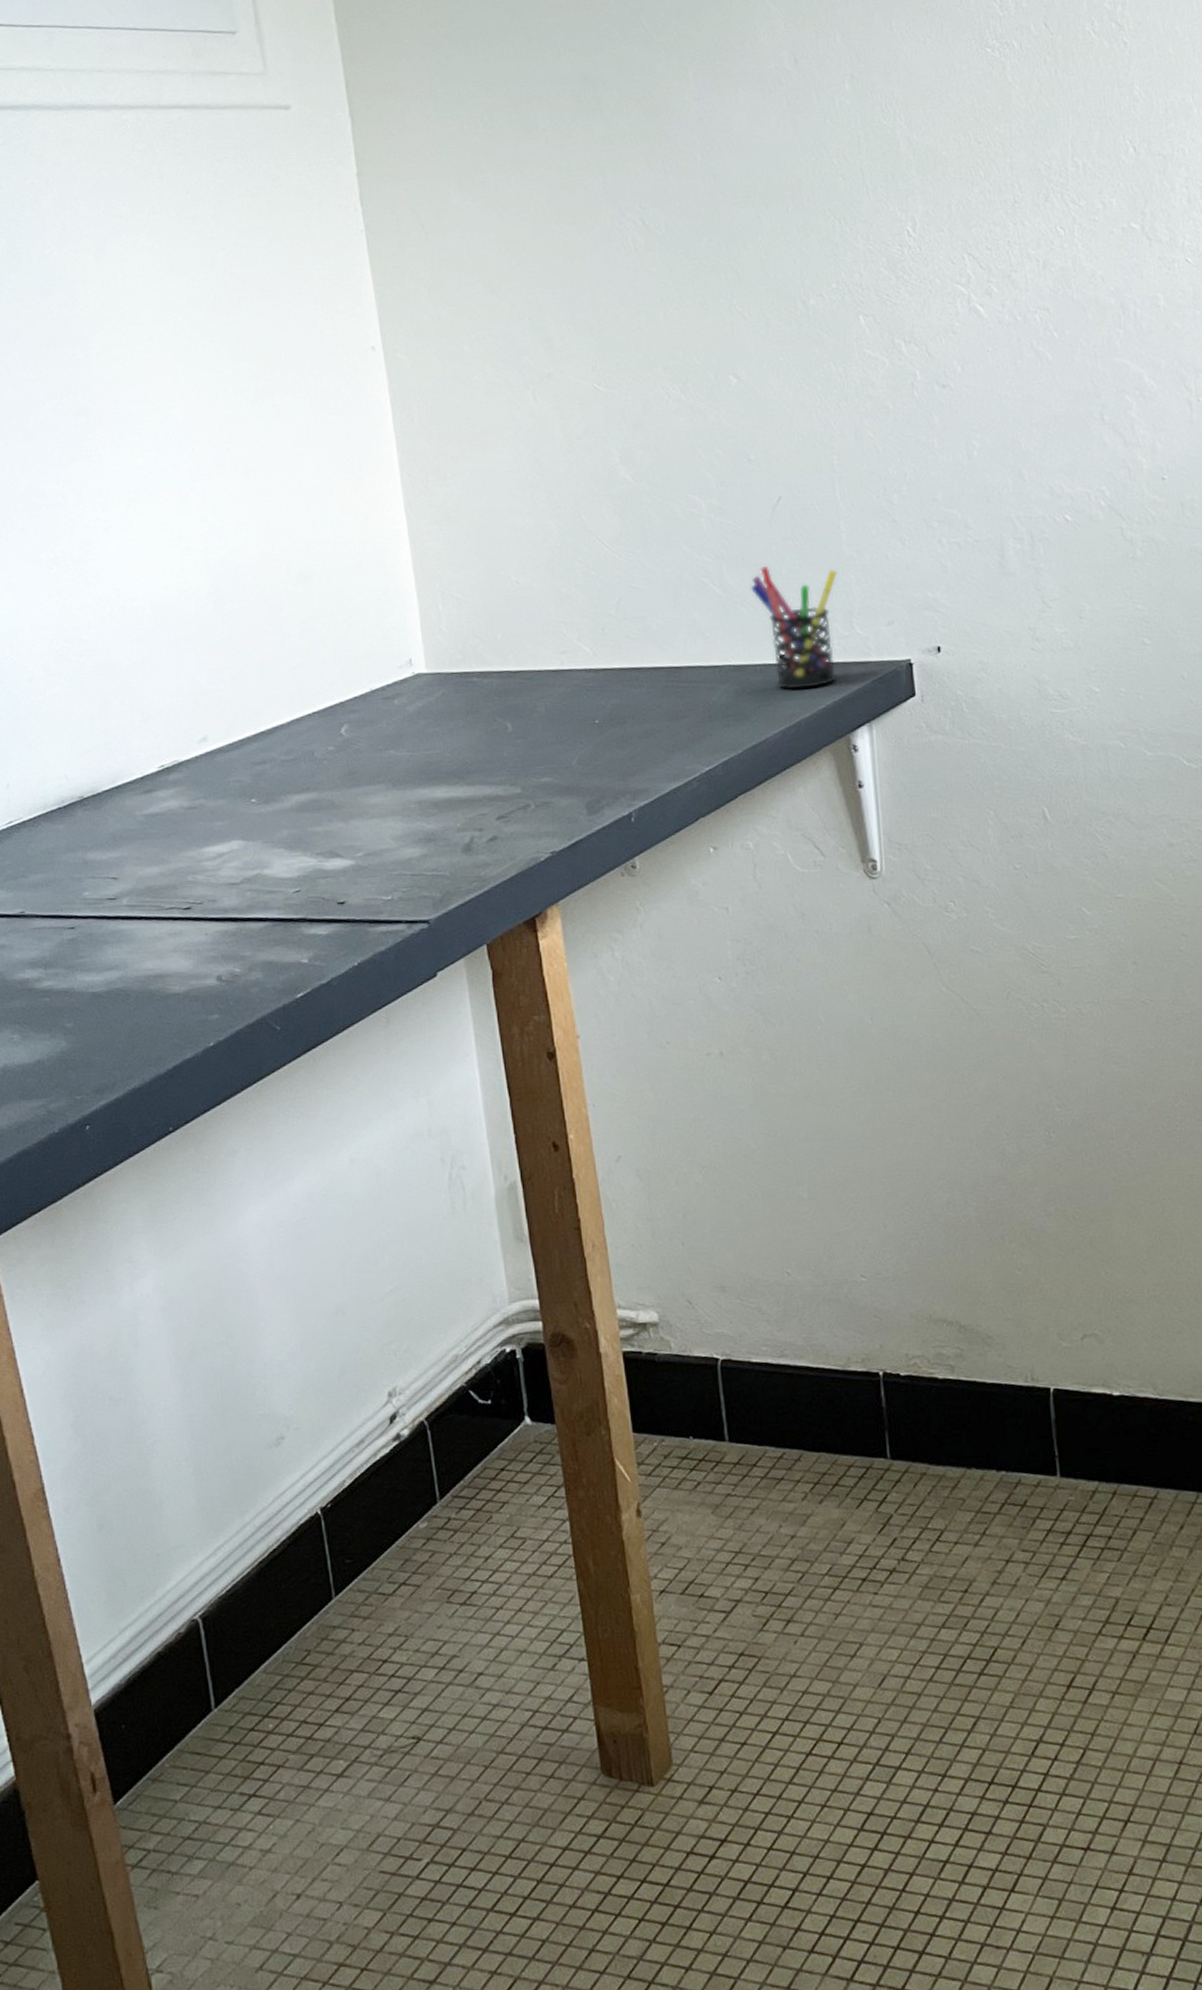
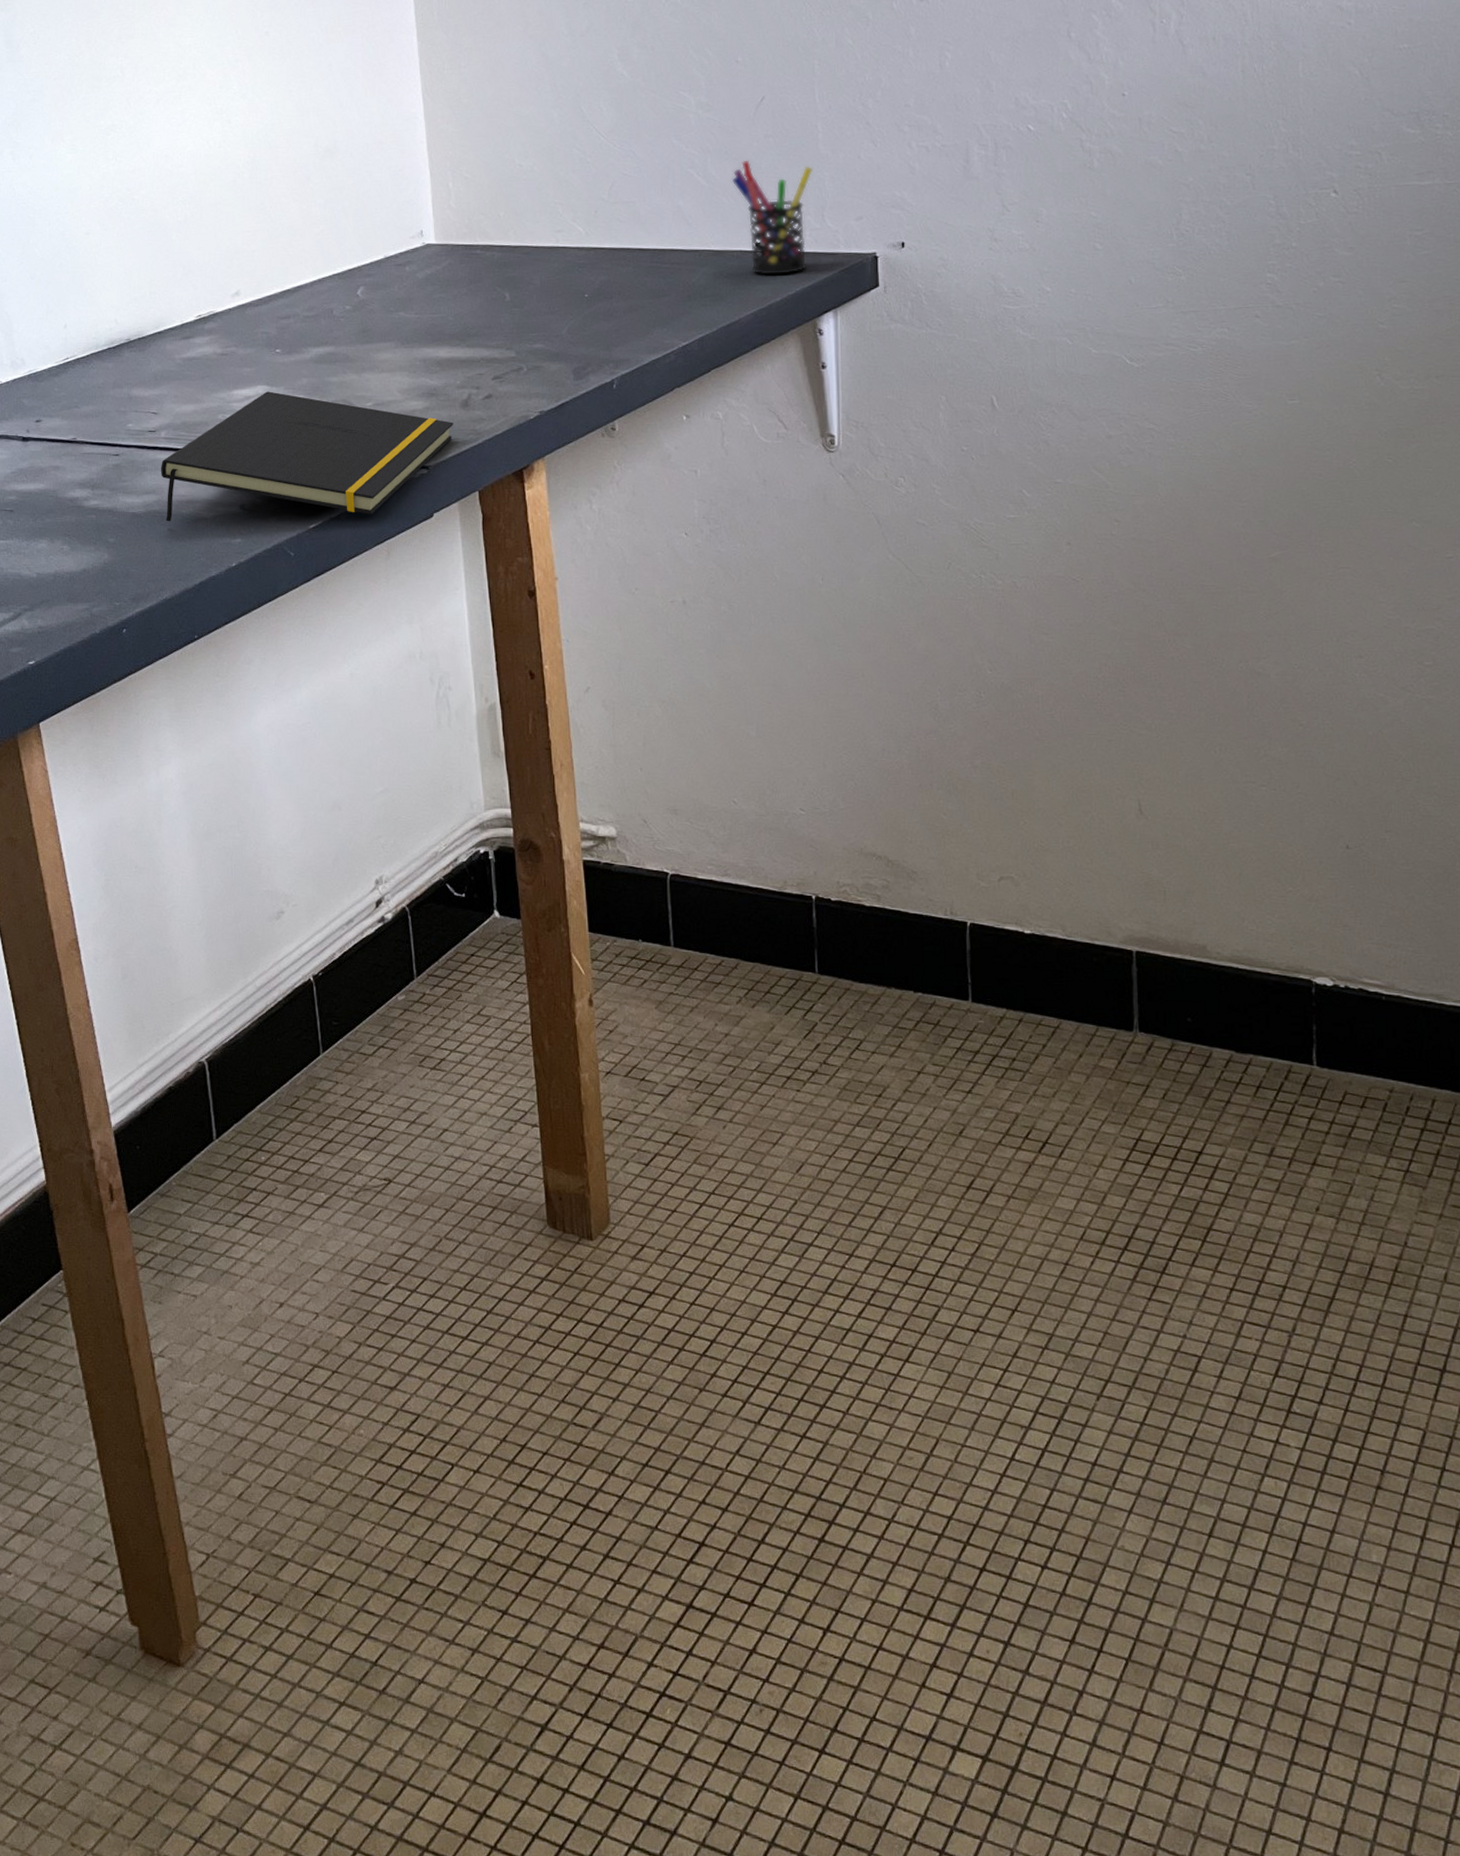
notepad: none [124,846,455,1001] -> present [161,391,453,522]

